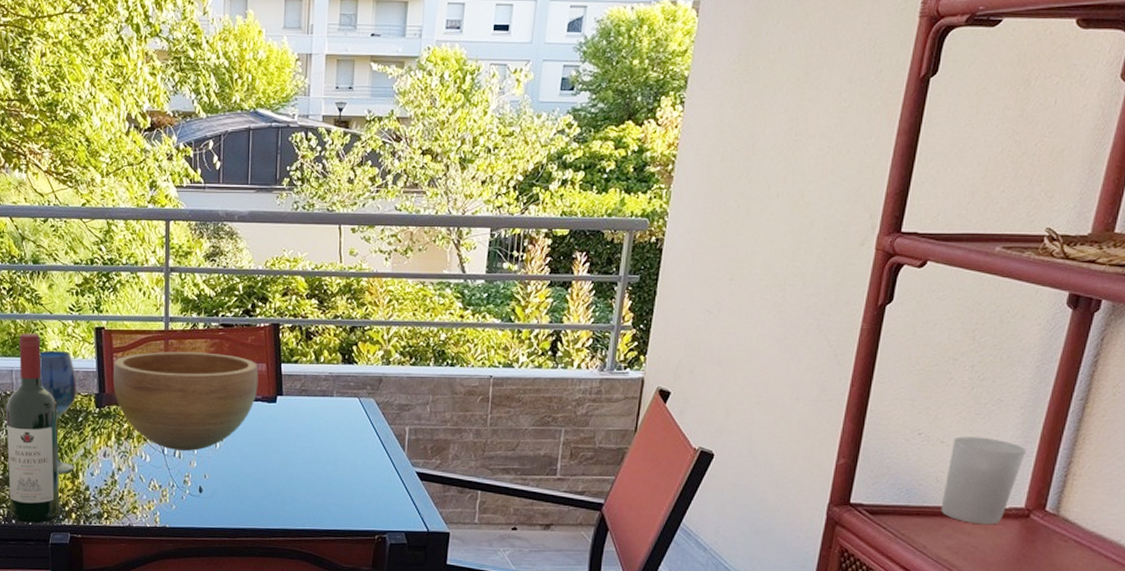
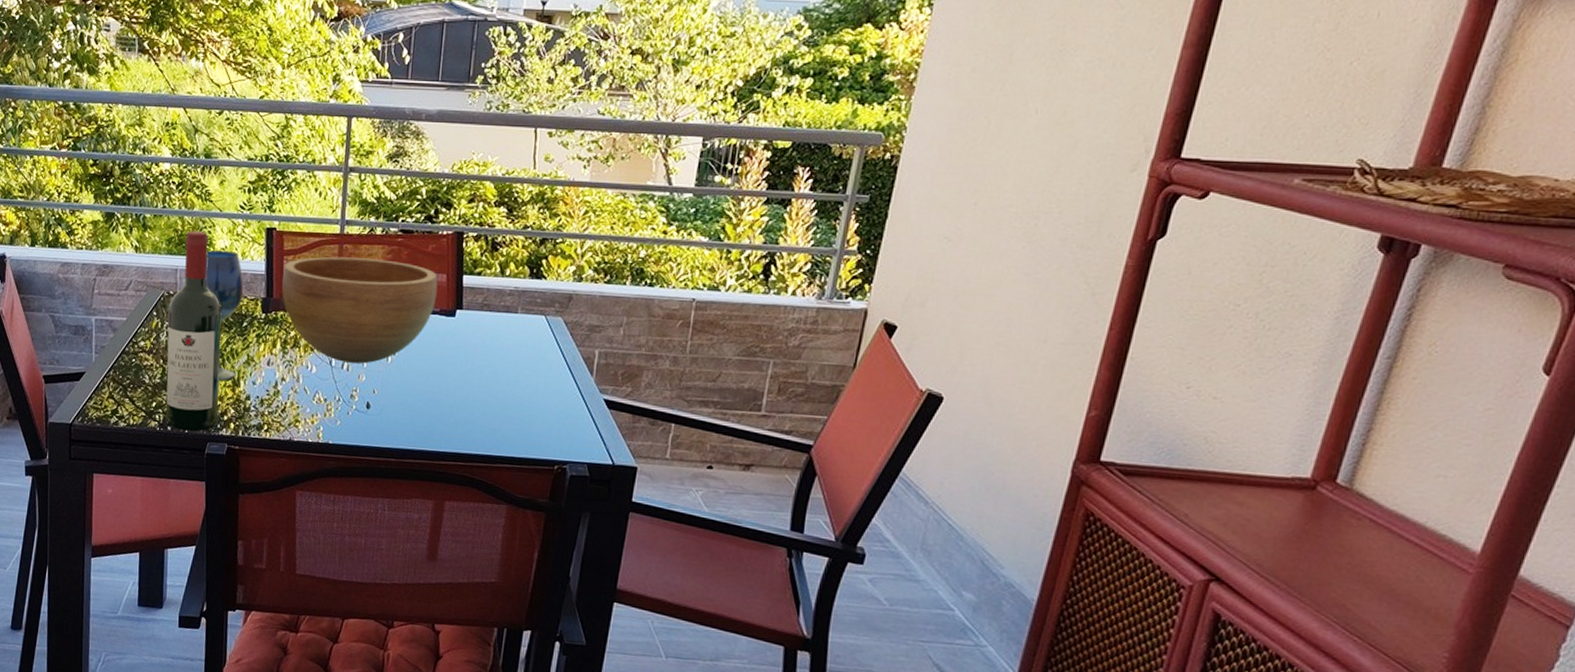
candle holder: present [940,436,1027,525] -> none [1208,392,1318,496]

